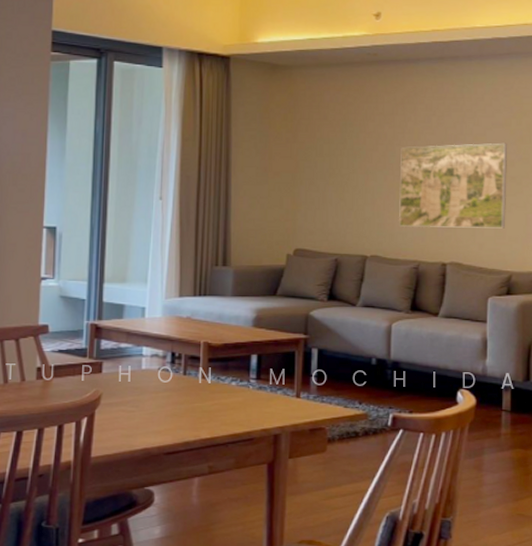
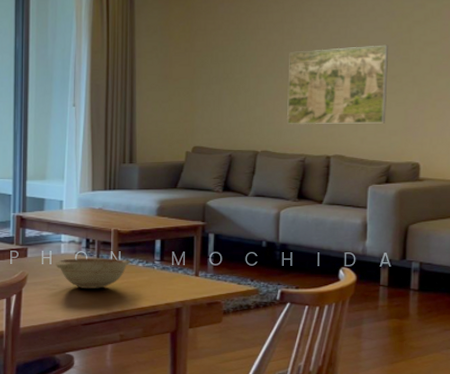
decorative bowl: none [135,374,223,411] -> present [56,257,131,289]

